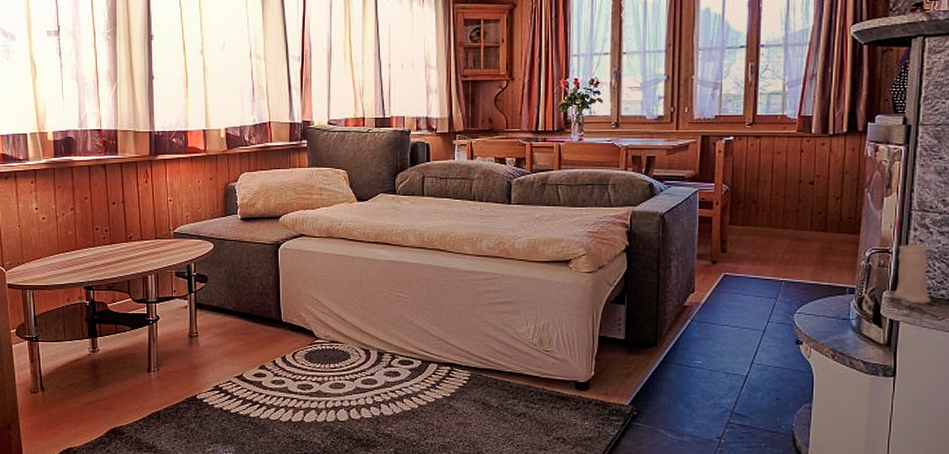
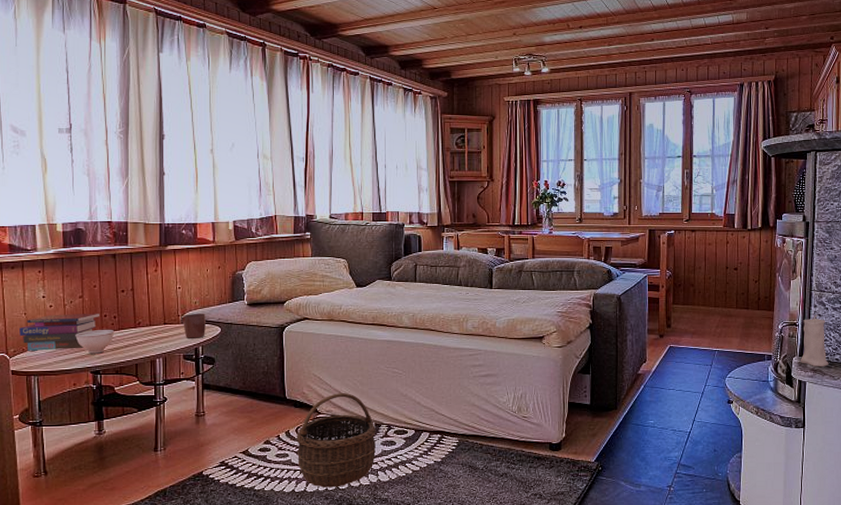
books: none [14,227,91,264] -> present [19,314,99,351]
bowl: none [68,243,107,268] -> present [75,329,115,354]
mug: none [175,228,198,254] -> present [183,314,206,338]
wicker basket: none [293,316,378,419] -> present [296,392,376,488]

